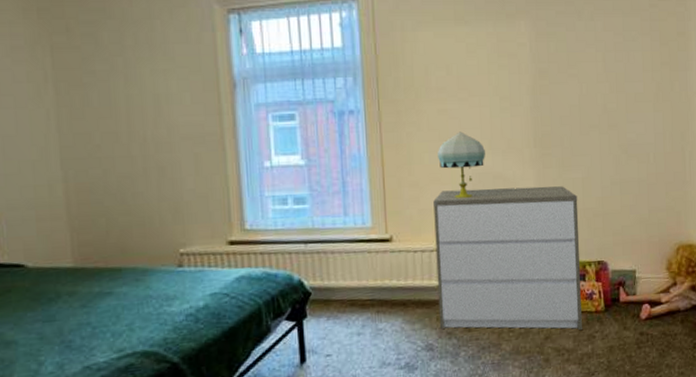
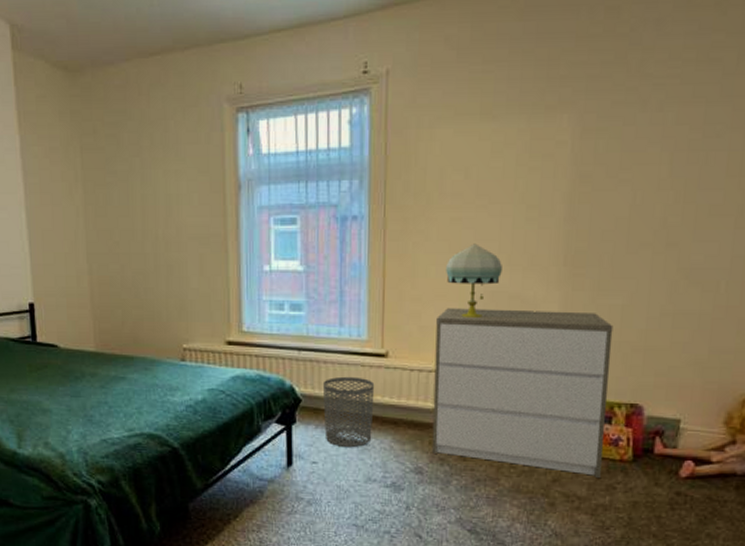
waste bin: none [331,263,383,336] -> present [322,376,375,448]

